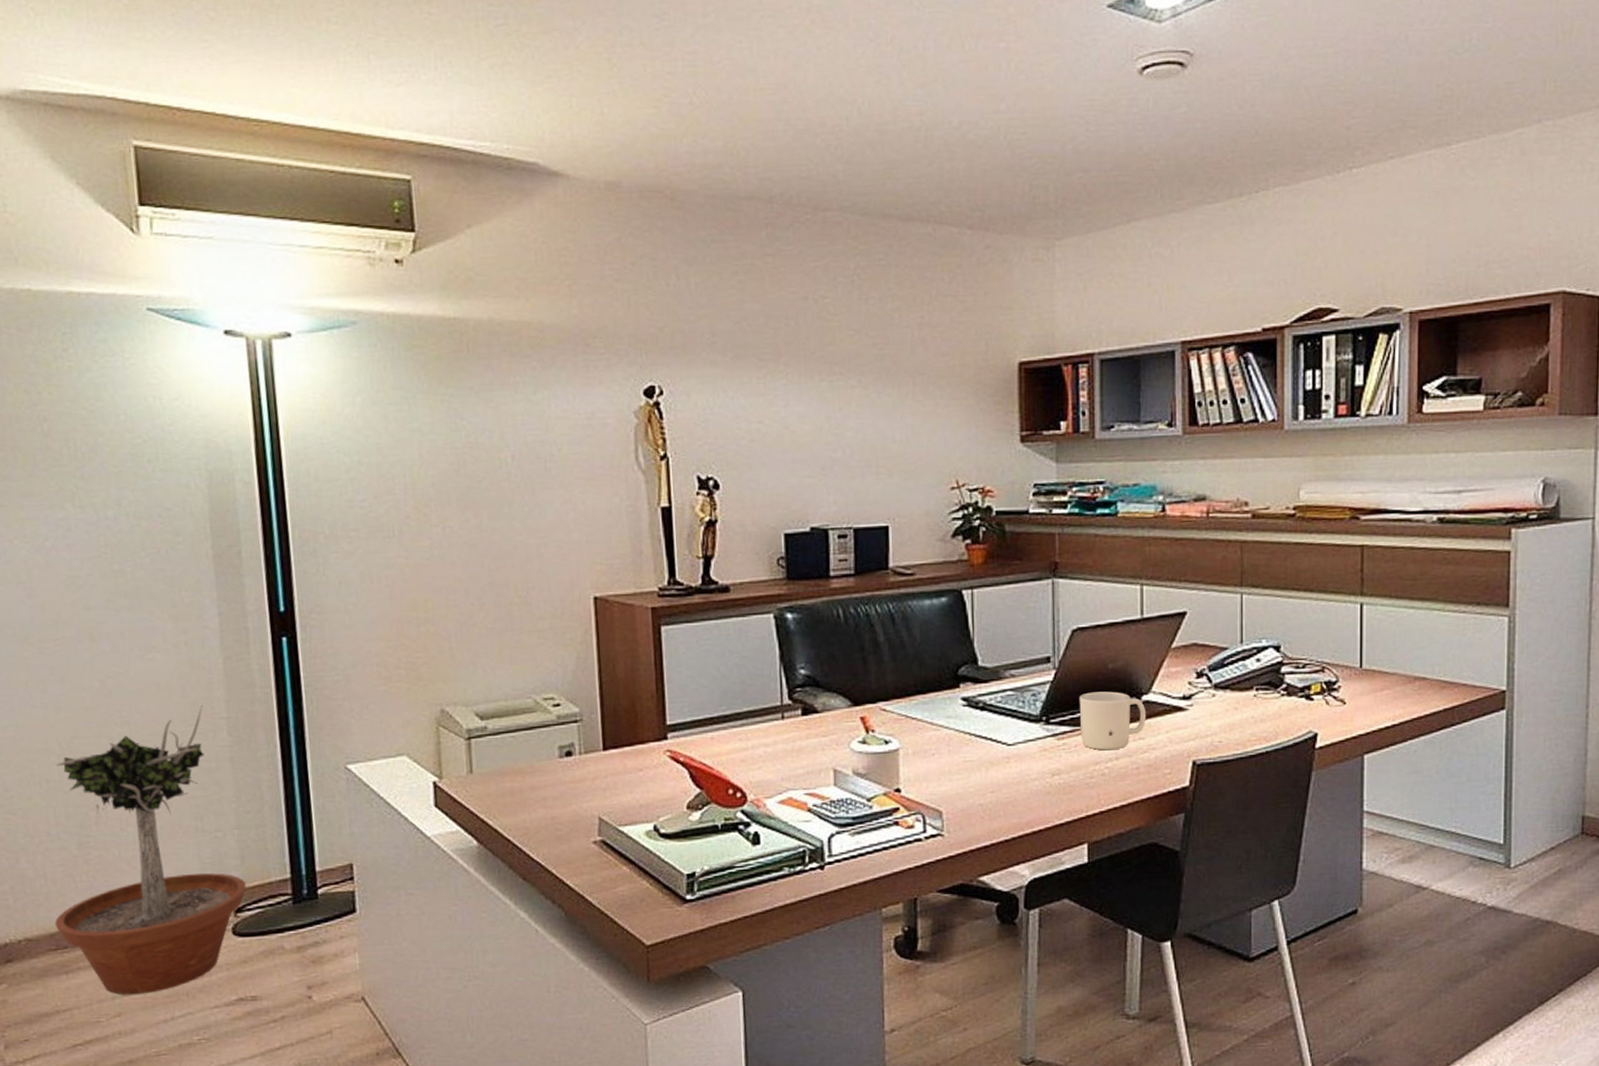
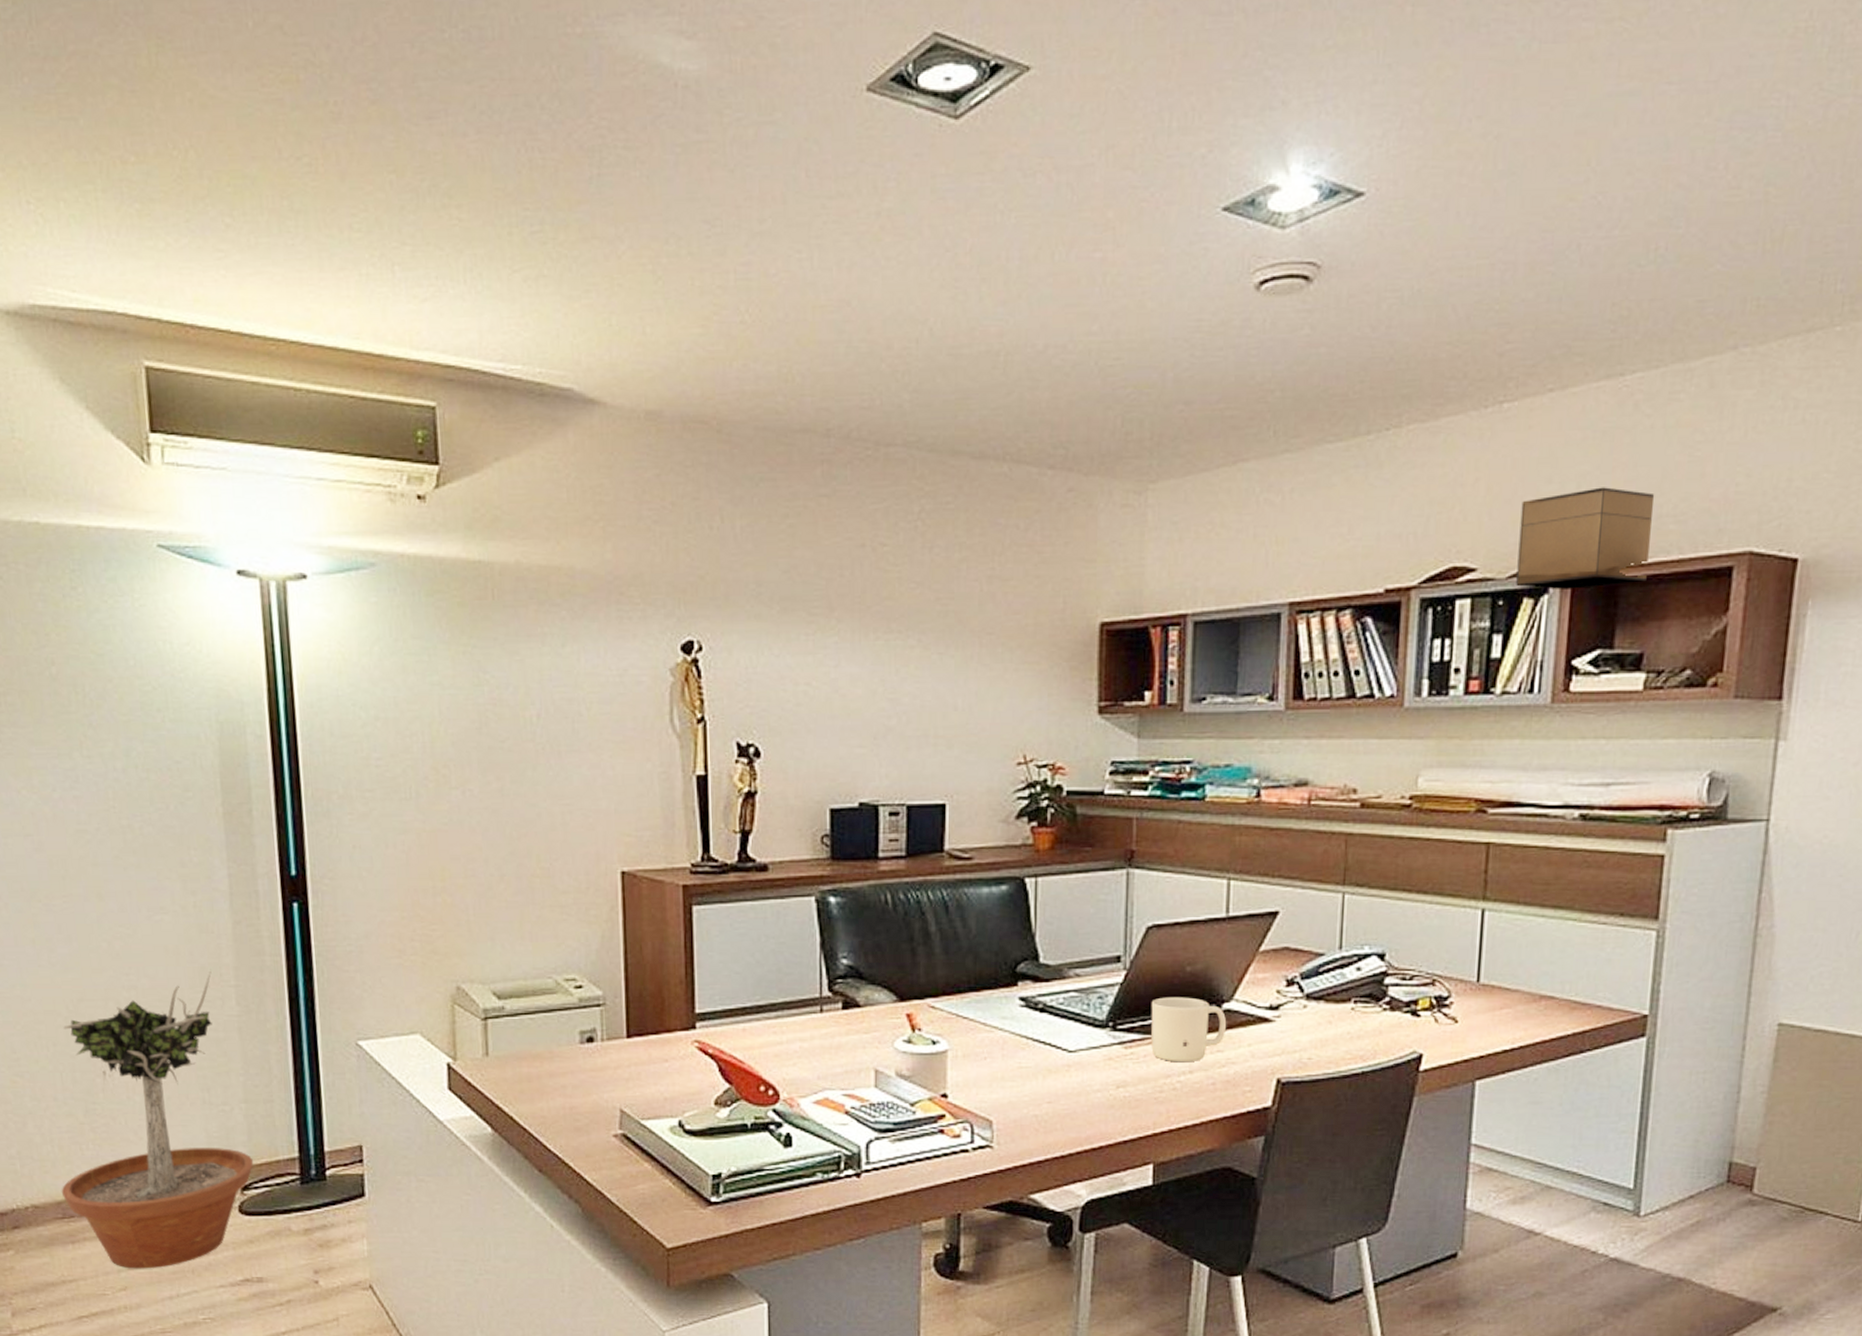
decorative box: none [1372,238,1483,326] -> present [1516,487,1655,589]

